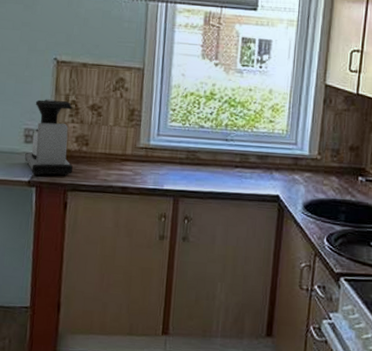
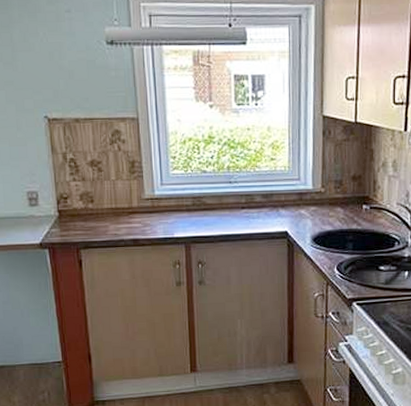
coffee maker: present [25,99,74,177] -> none [32,159,83,238]

